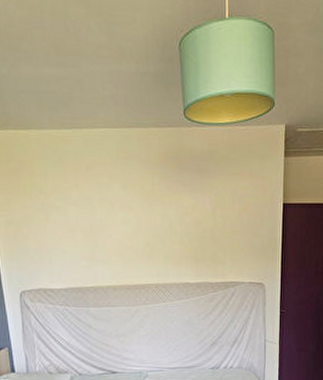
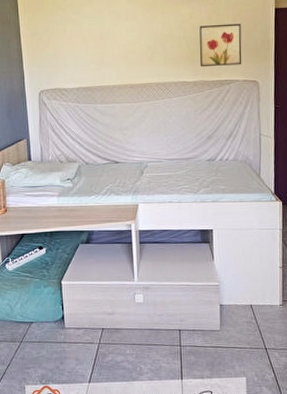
wall art: none [203,219,248,266] -> present [199,23,242,66]

